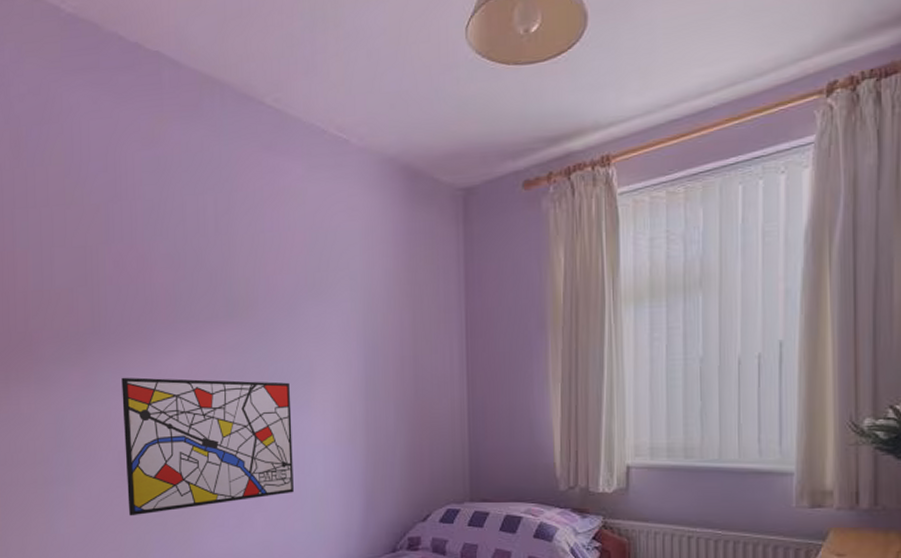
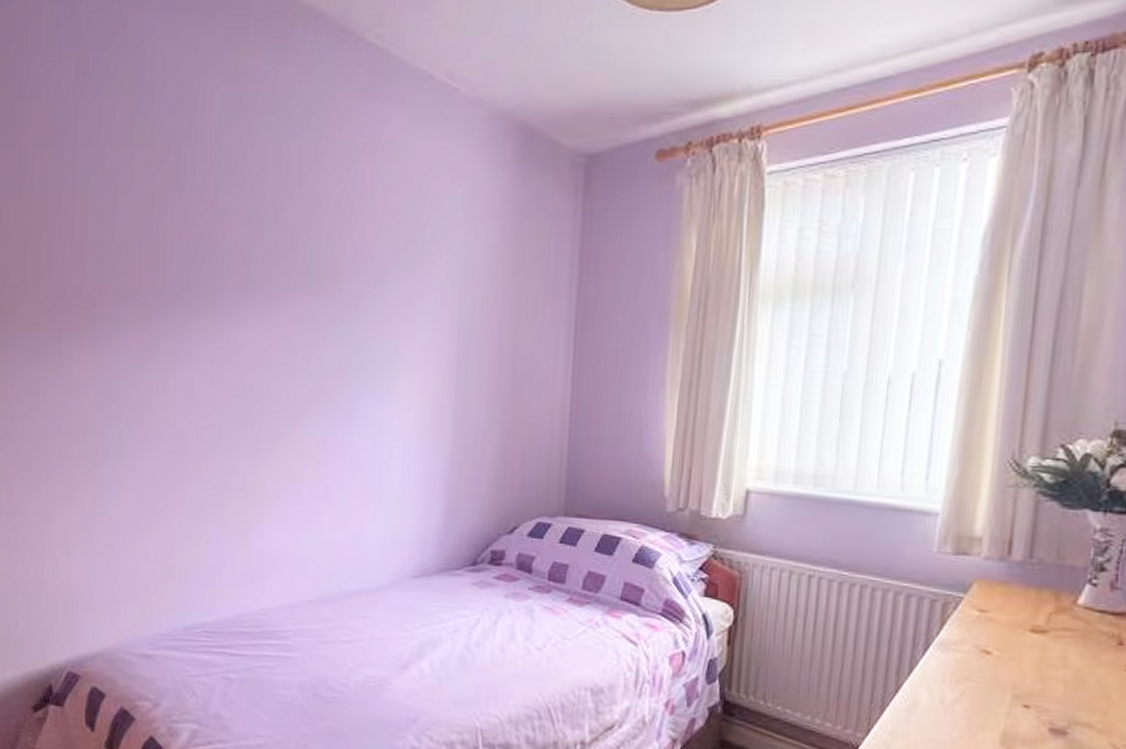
wall art: present [121,377,294,516] -> none [183,345,372,502]

